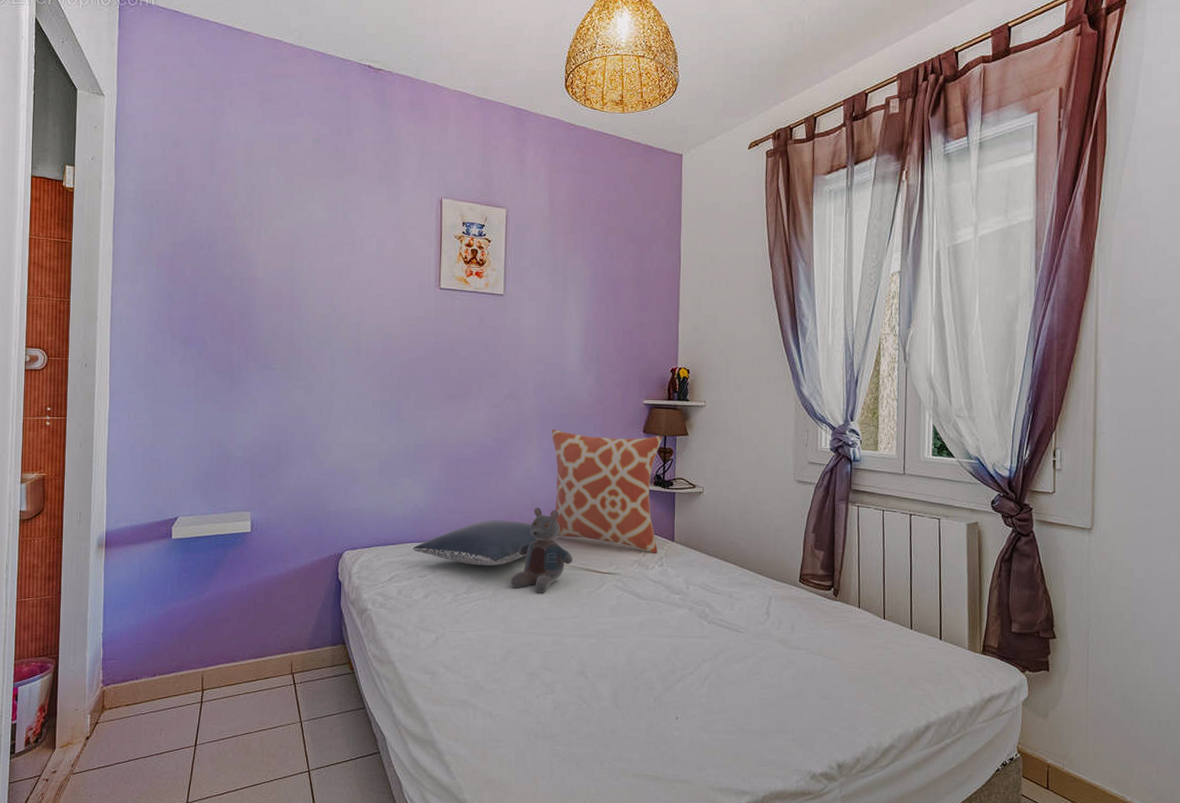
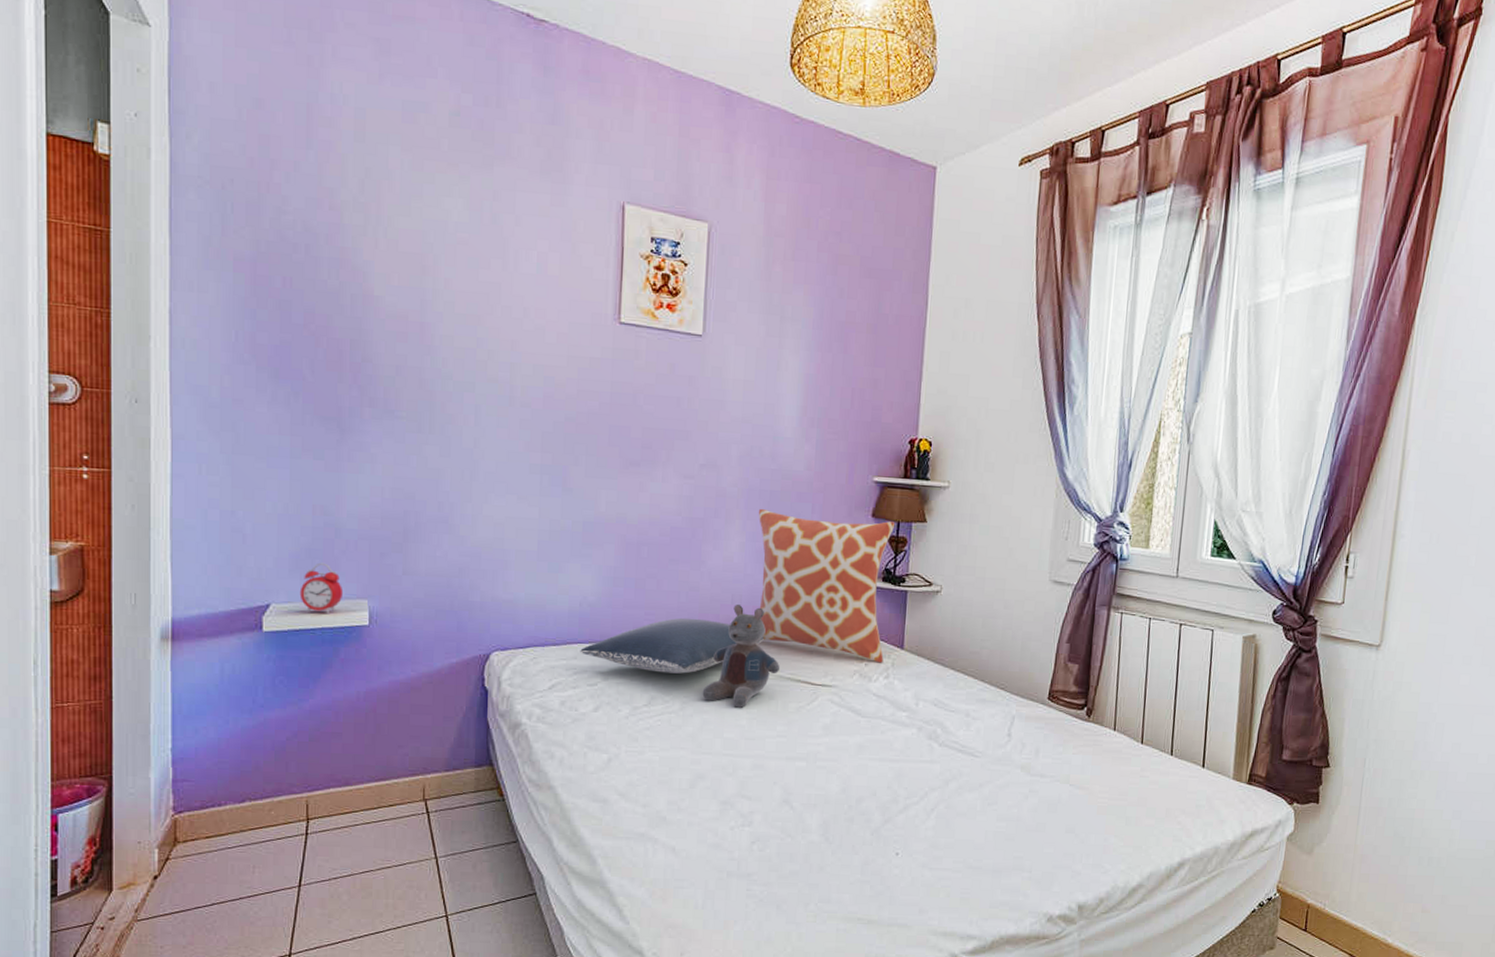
alarm clock: none [199,483,232,524] -> present [299,562,344,614]

